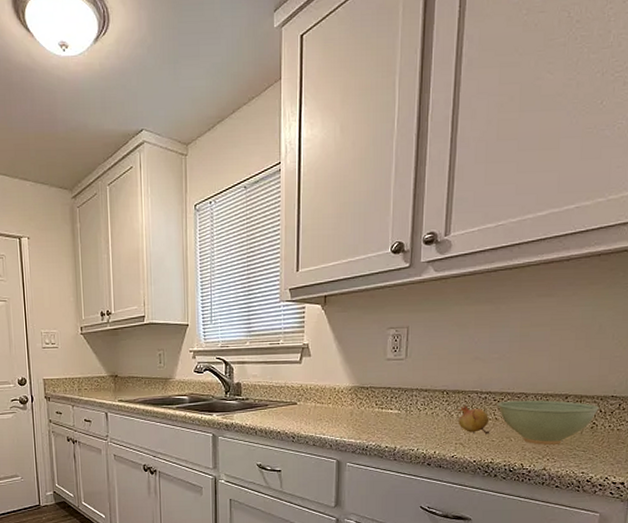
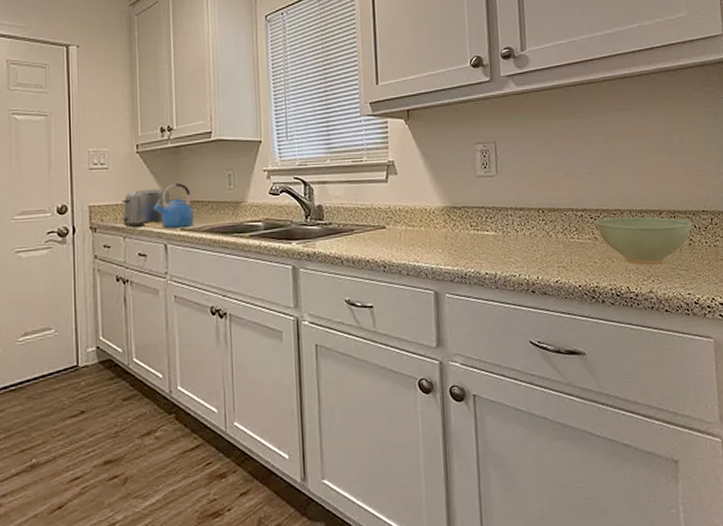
toaster: none [69,365,110,398] -> present [121,188,171,227]
kettle: none [96,361,130,399] -> present [153,183,194,228]
fruit: present [458,404,490,434] -> none [555,223,591,255]

